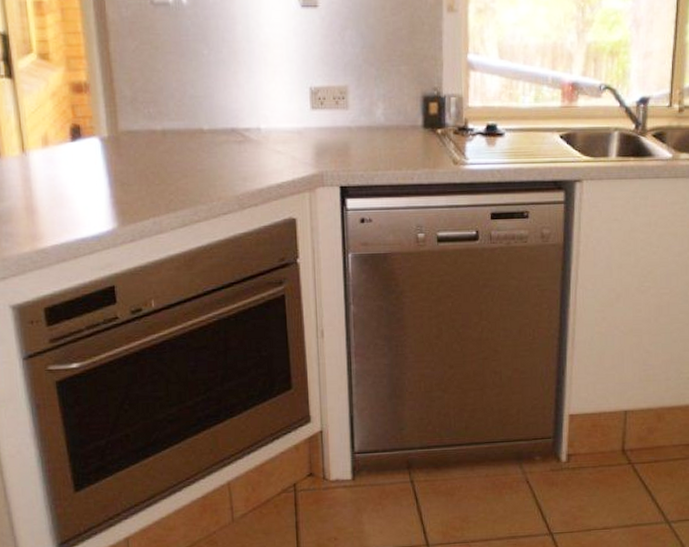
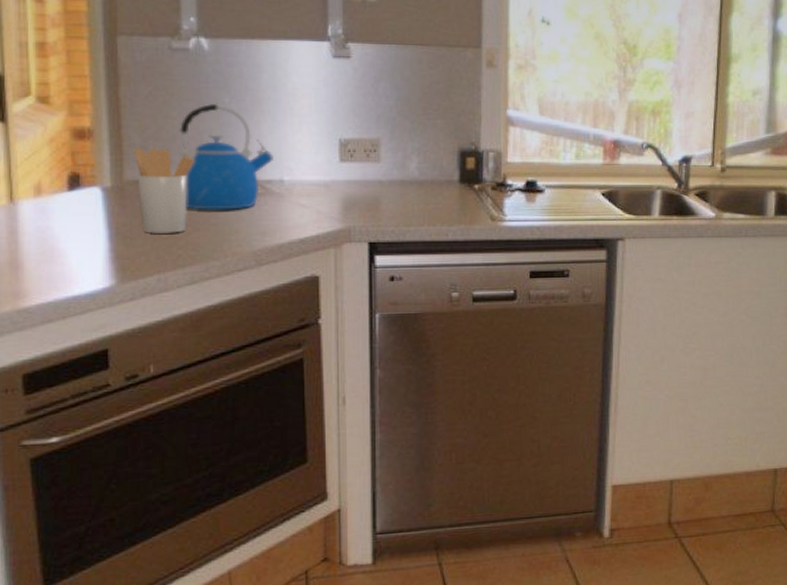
utensil holder: none [125,99,181,180] -> present [133,147,196,234]
kettle: none [165,55,251,158] -> present [180,103,274,210]

